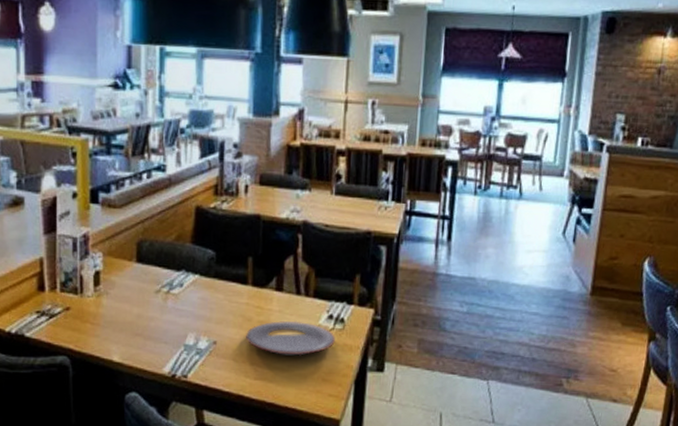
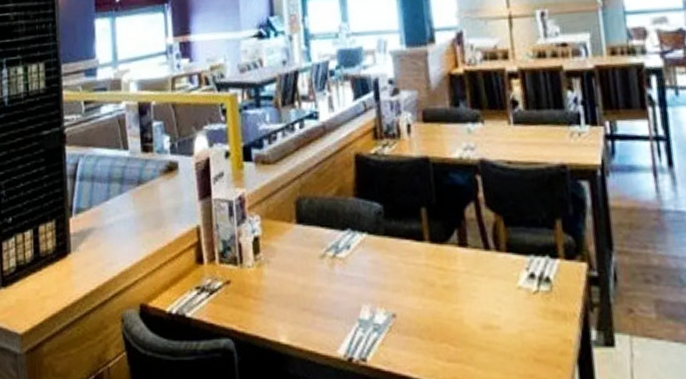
plate: present [246,320,336,356] -> none [430,283,544,329]

